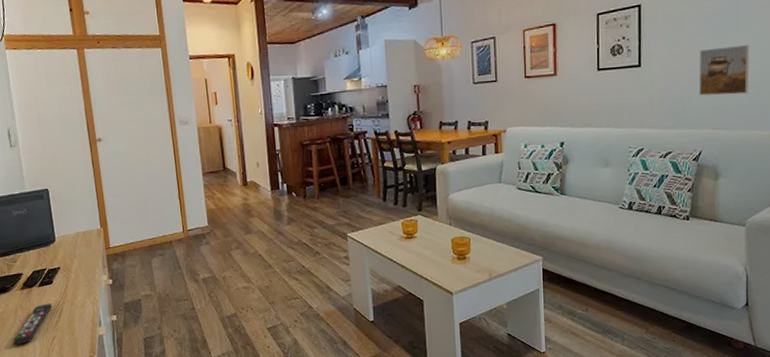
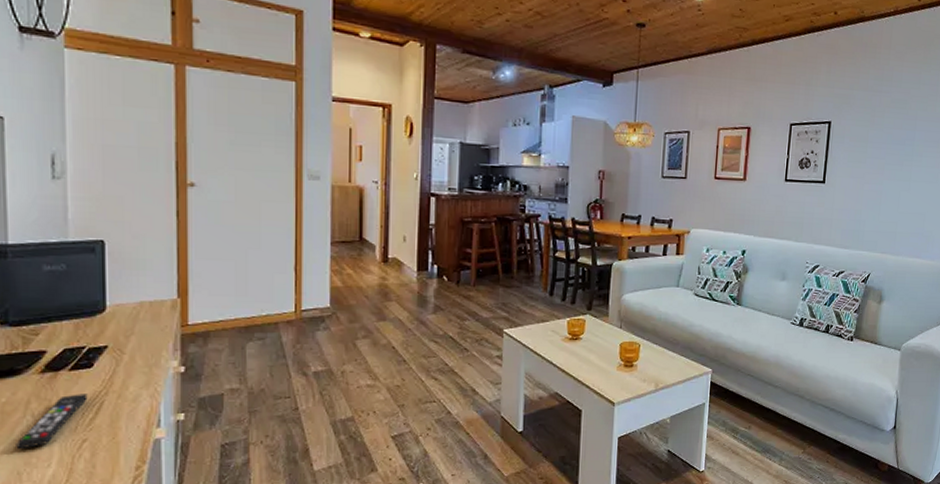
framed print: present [698,45,750,96] -> none [873,174,920,222]

